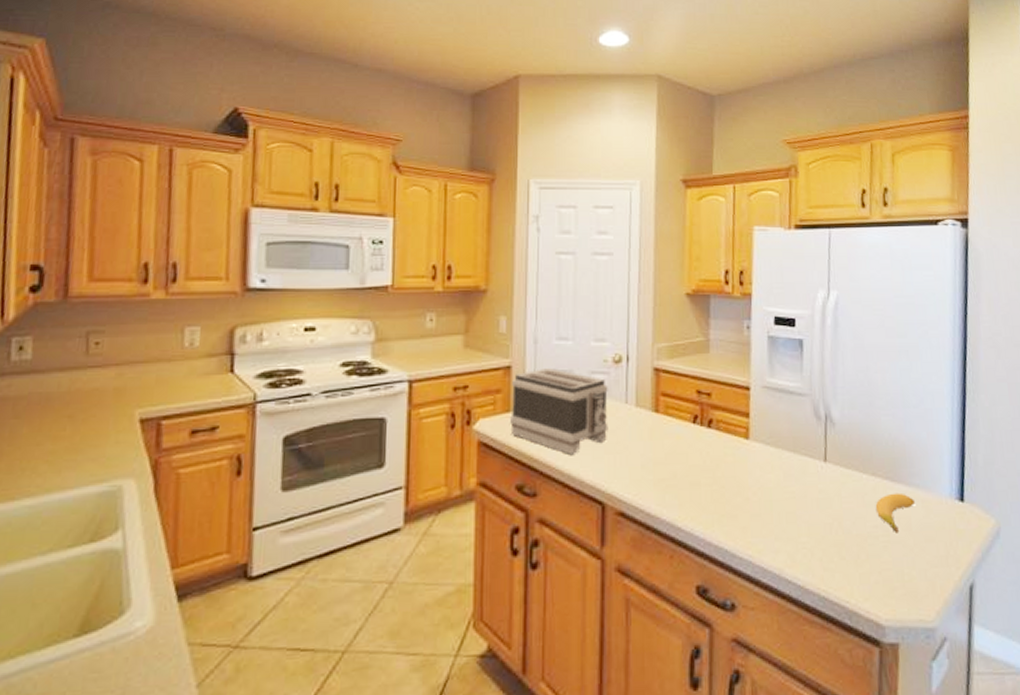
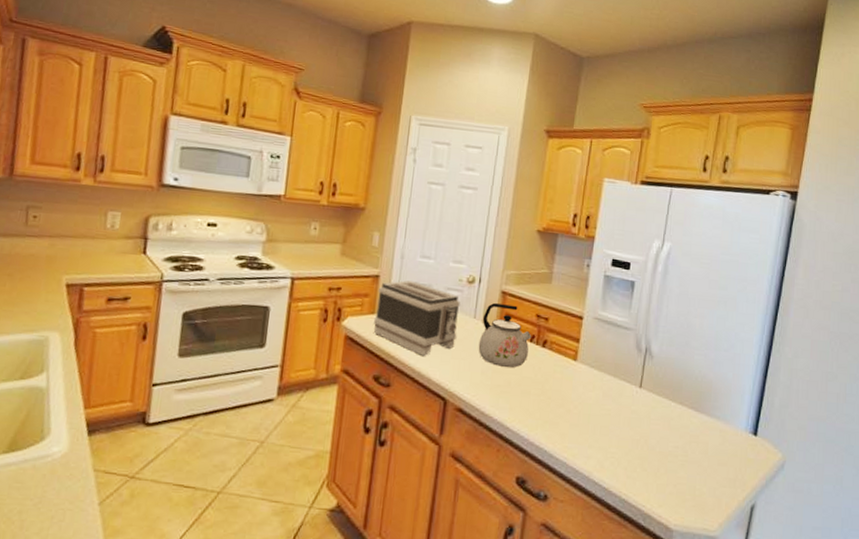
kettle: none [634,382,695,457] -> present [478,302,532,368]
banana: present [875,492,916,534] -> none [678,421,714,455]

